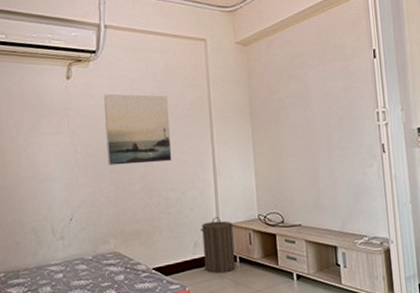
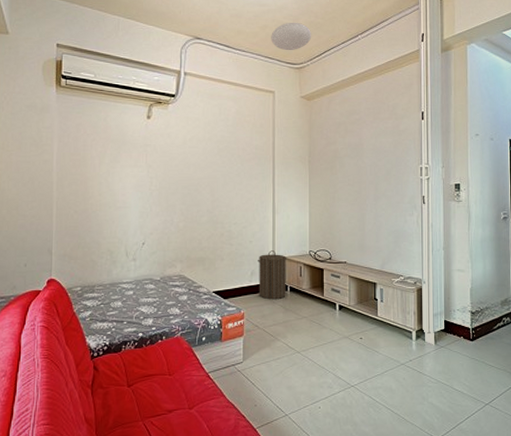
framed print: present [103,93,172,166] -> none [179,134,237,199]

